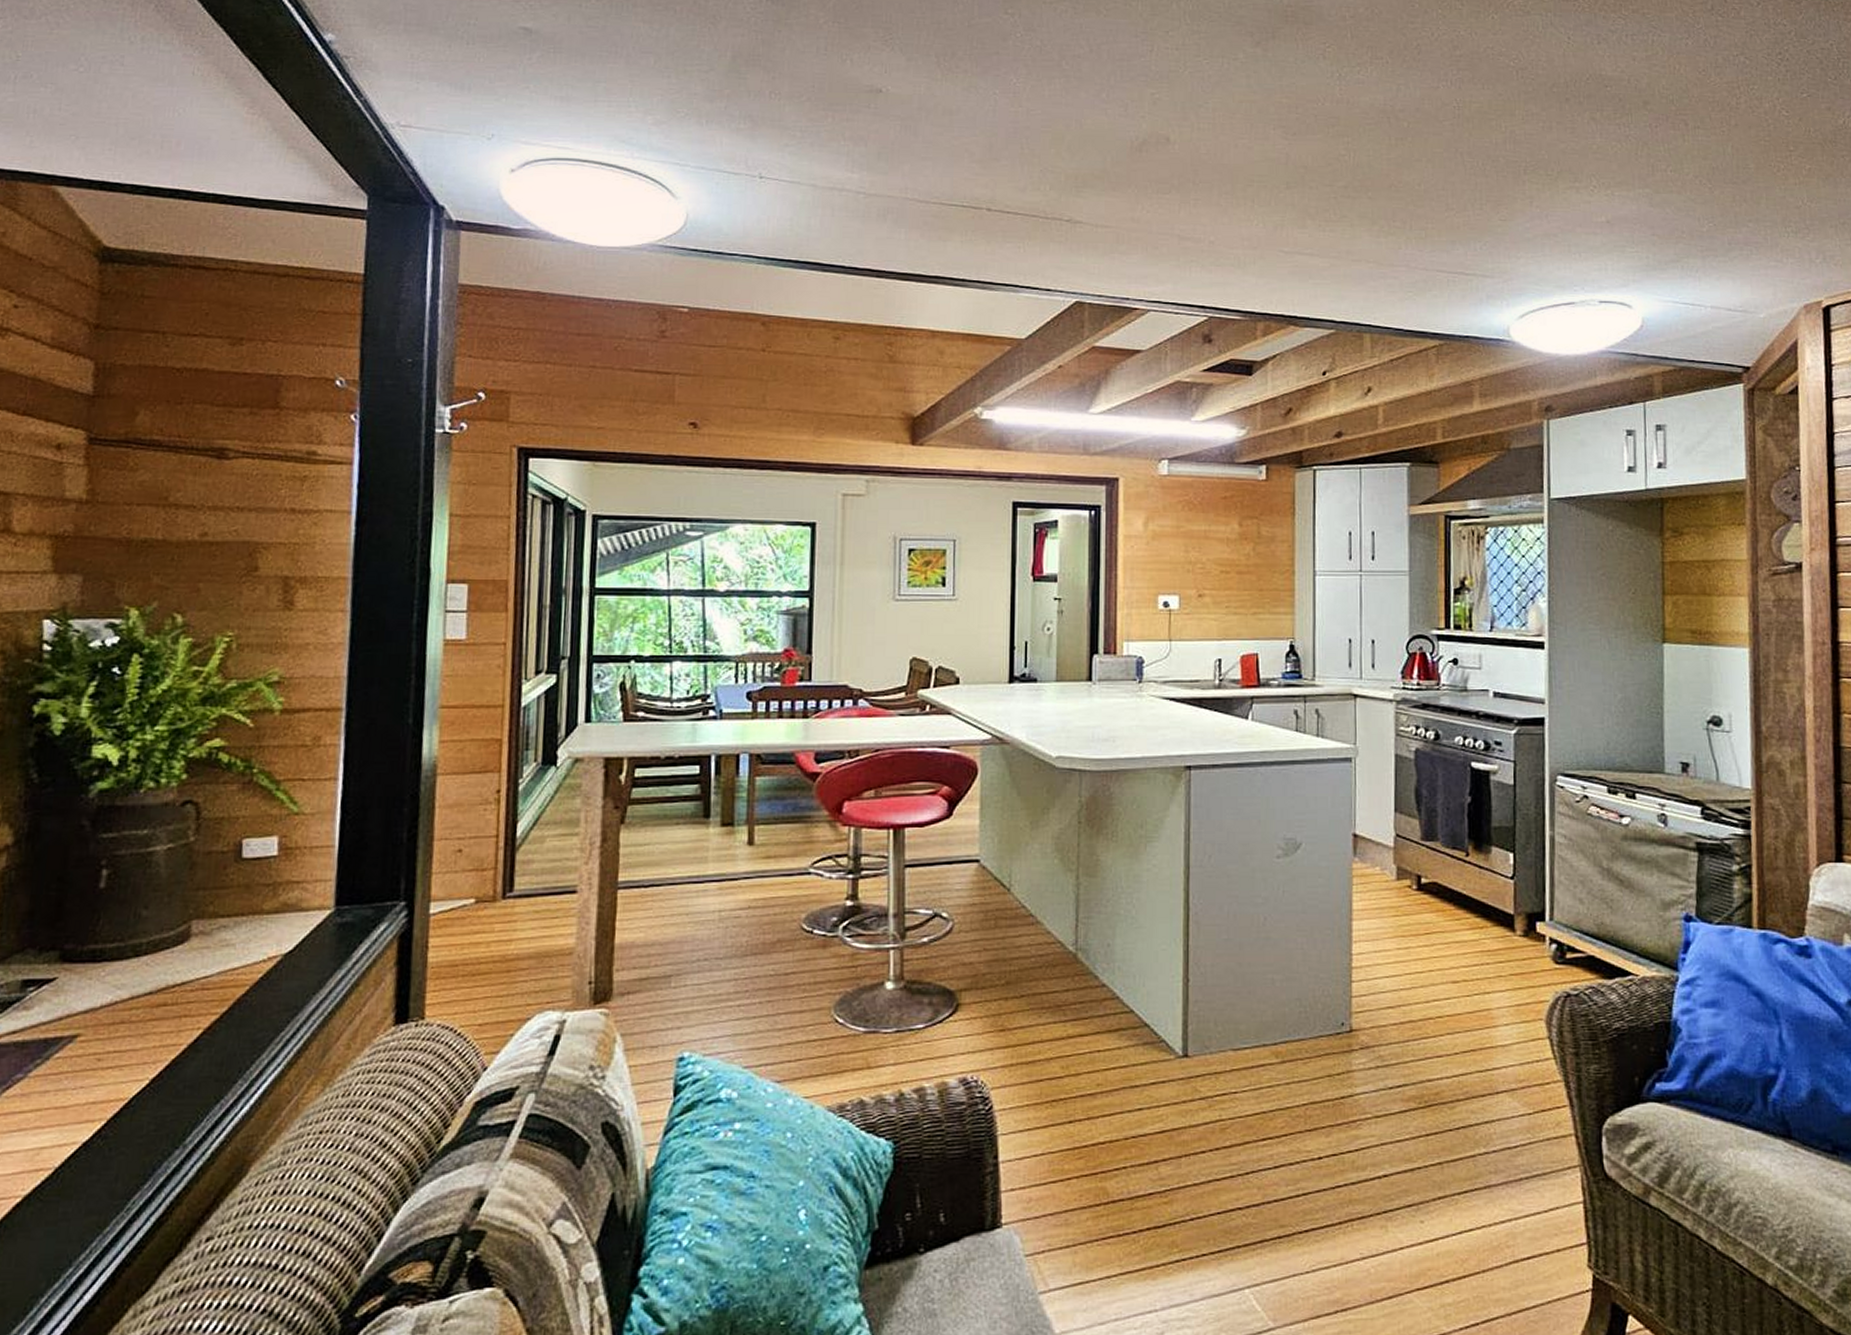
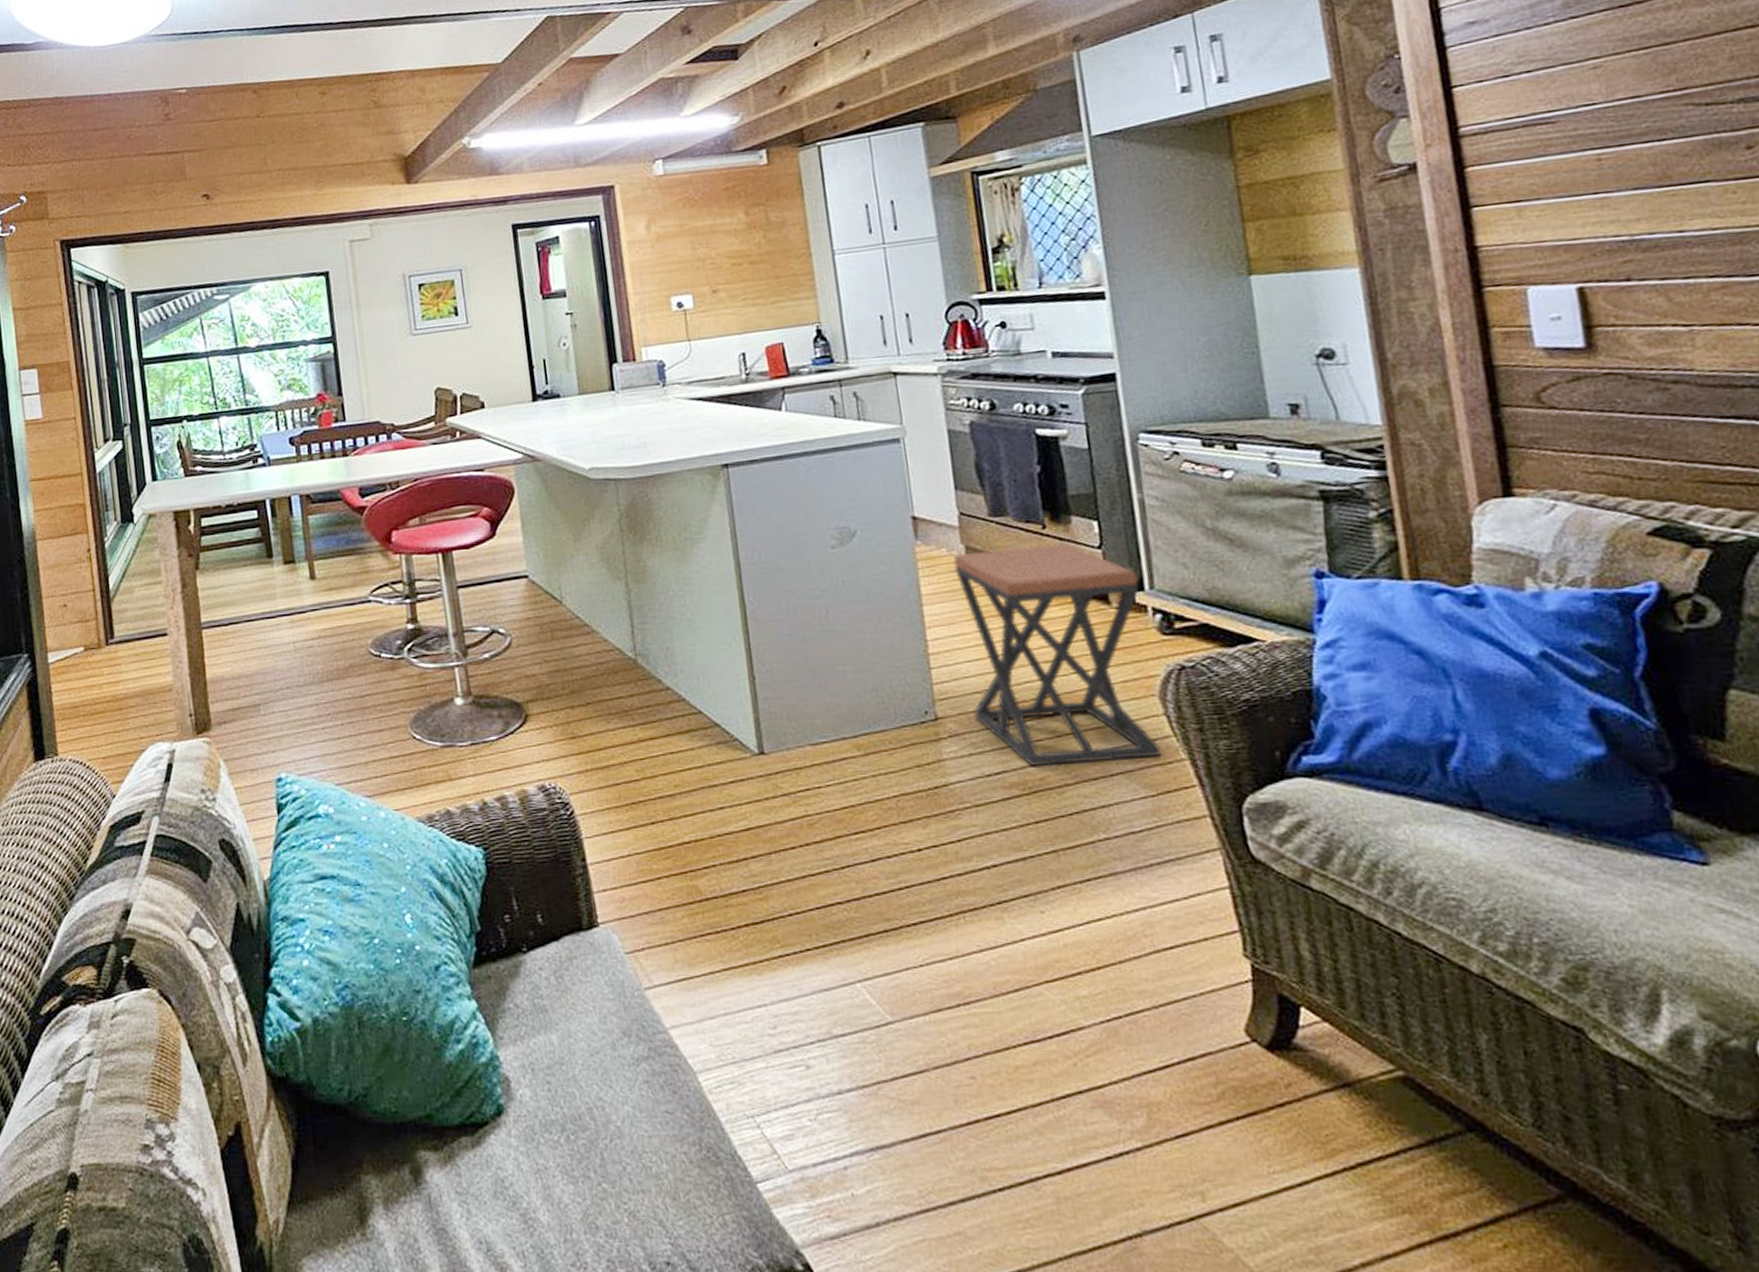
stool: none [1384,871,1541,1082] -> present [953,542,1162,767]

